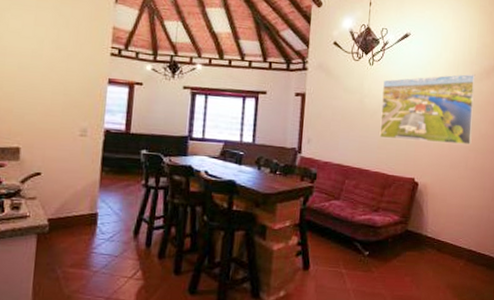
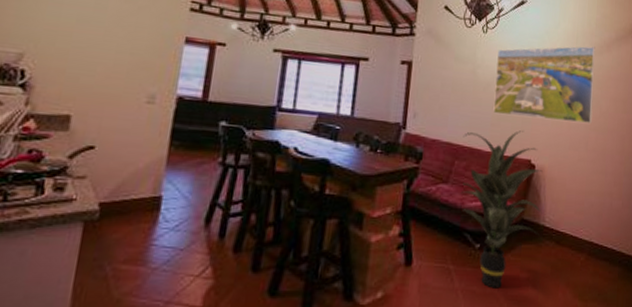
indoor plant: none [352,152,425,289] -> present [462,130,543,289]

